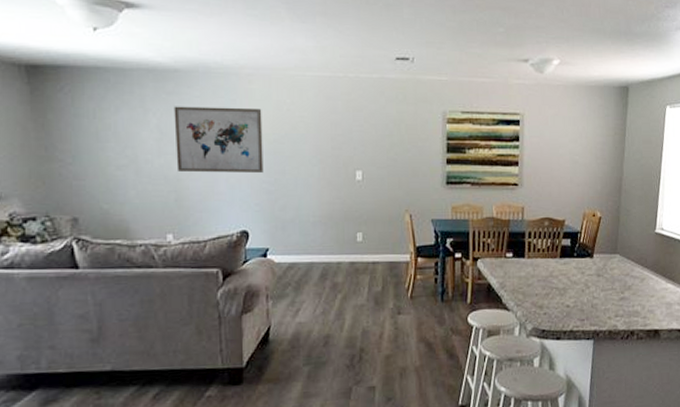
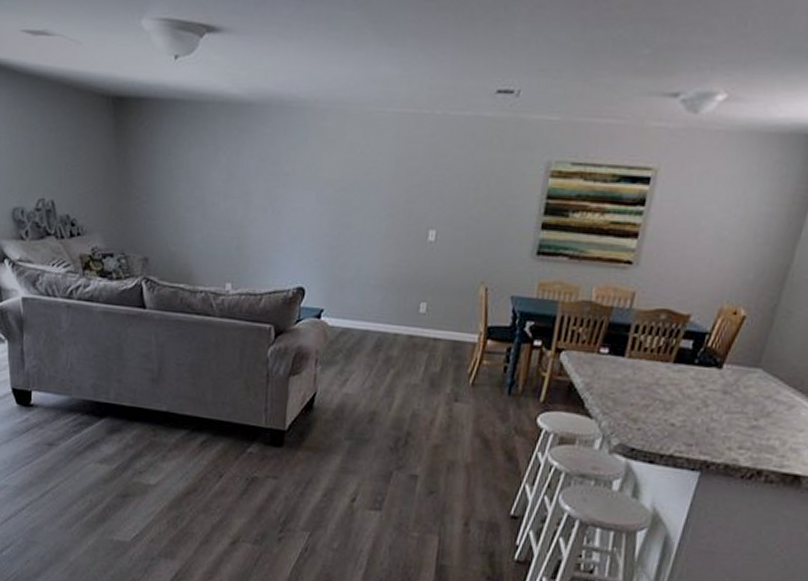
wall art: present [174,106,264,173] -> none [241,144,333,224]

